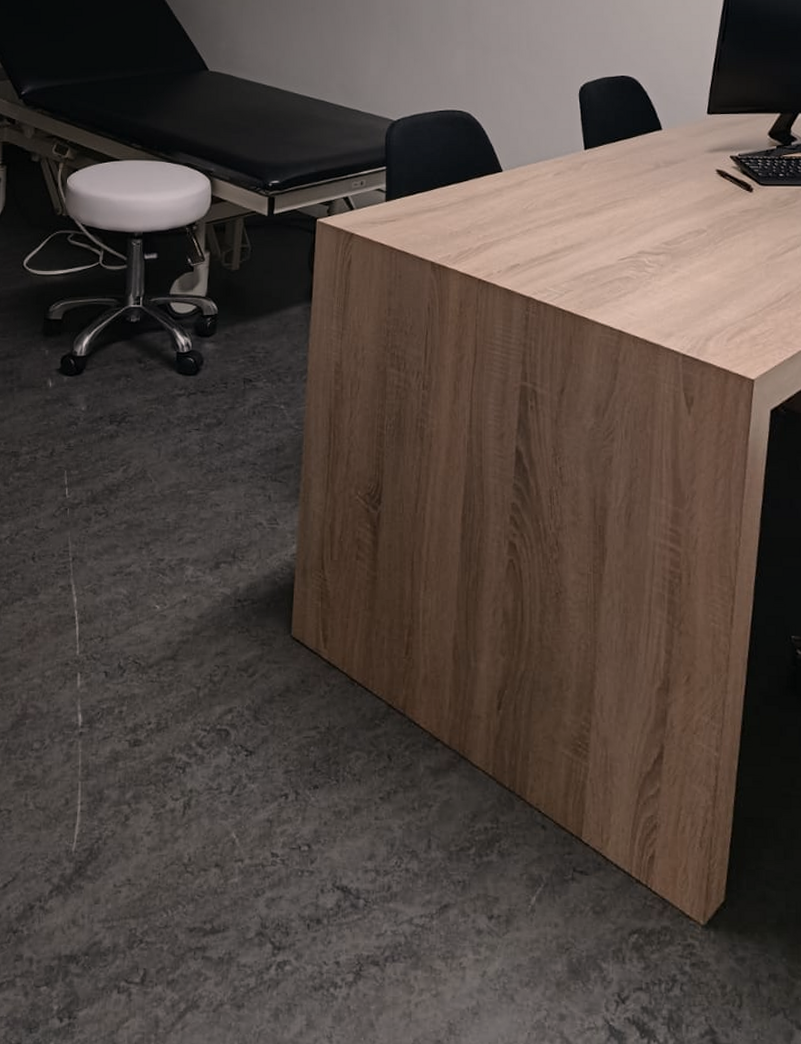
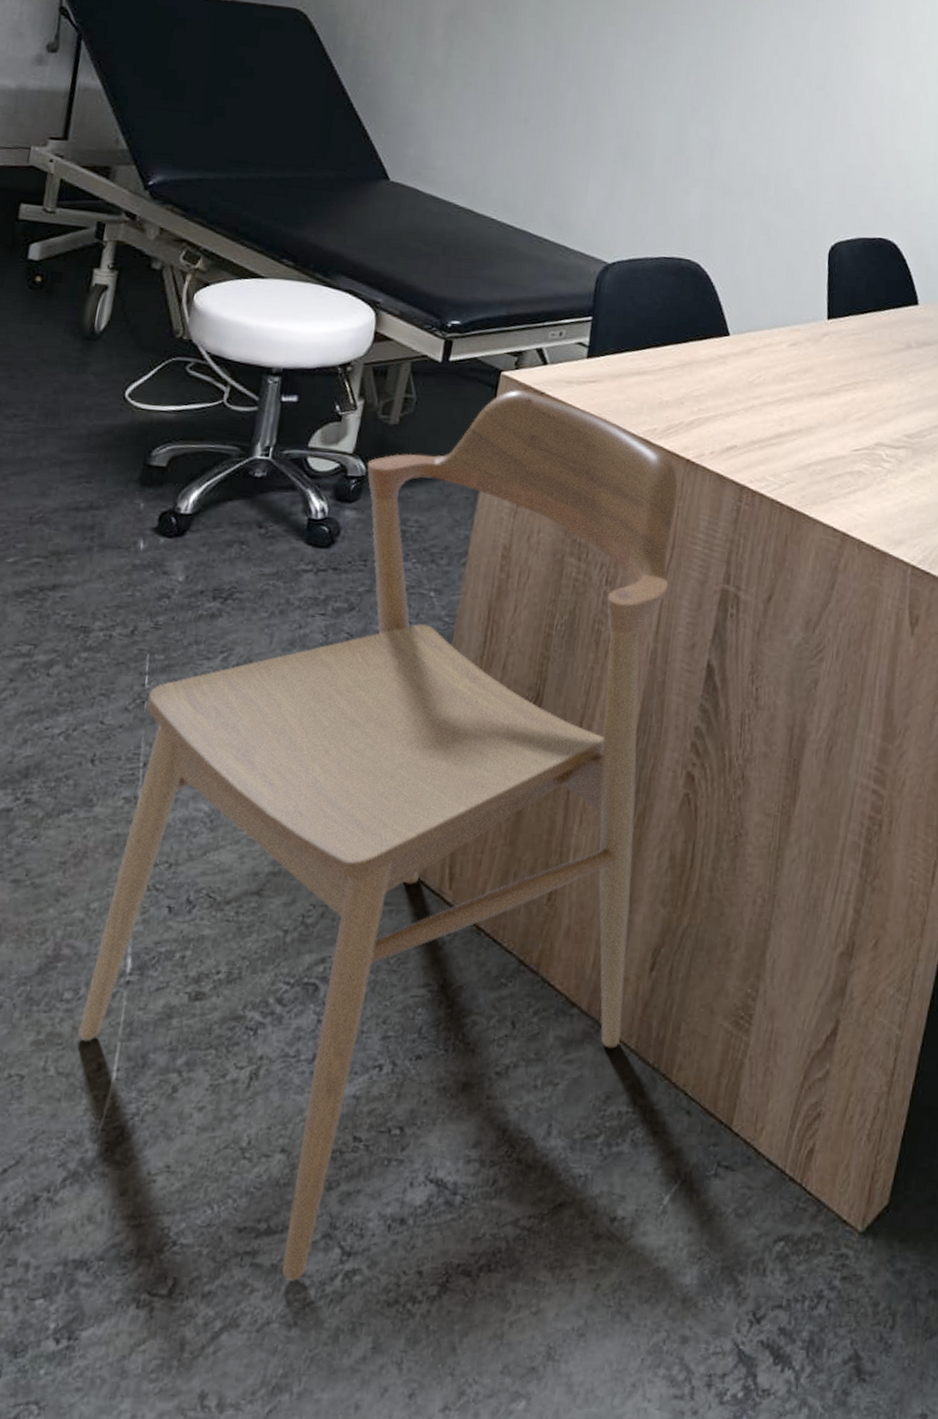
chair: none [48,232,480,971] -> present [78,389,678,1281]

